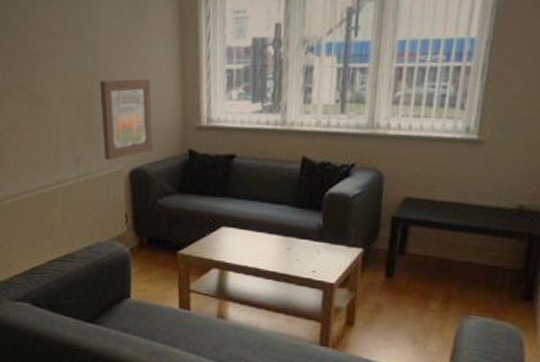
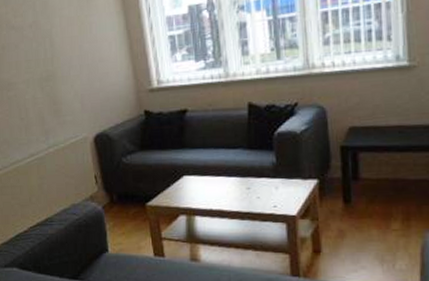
wall art: present [99,78,153,161] -> none [58,54,113,130]

